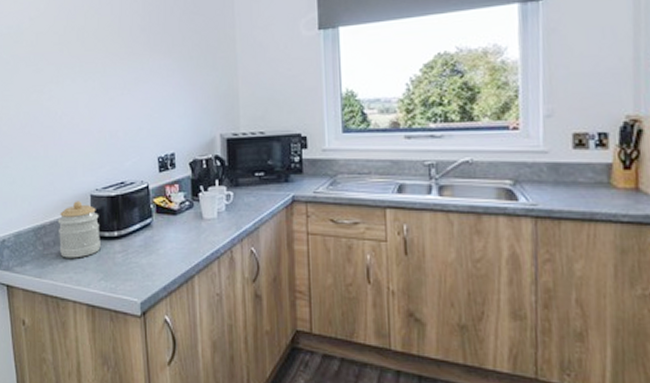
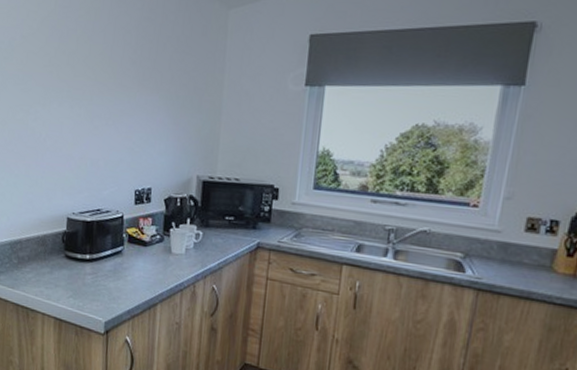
jar: present [57,201,101,258] -> none [33,221,74,275]

